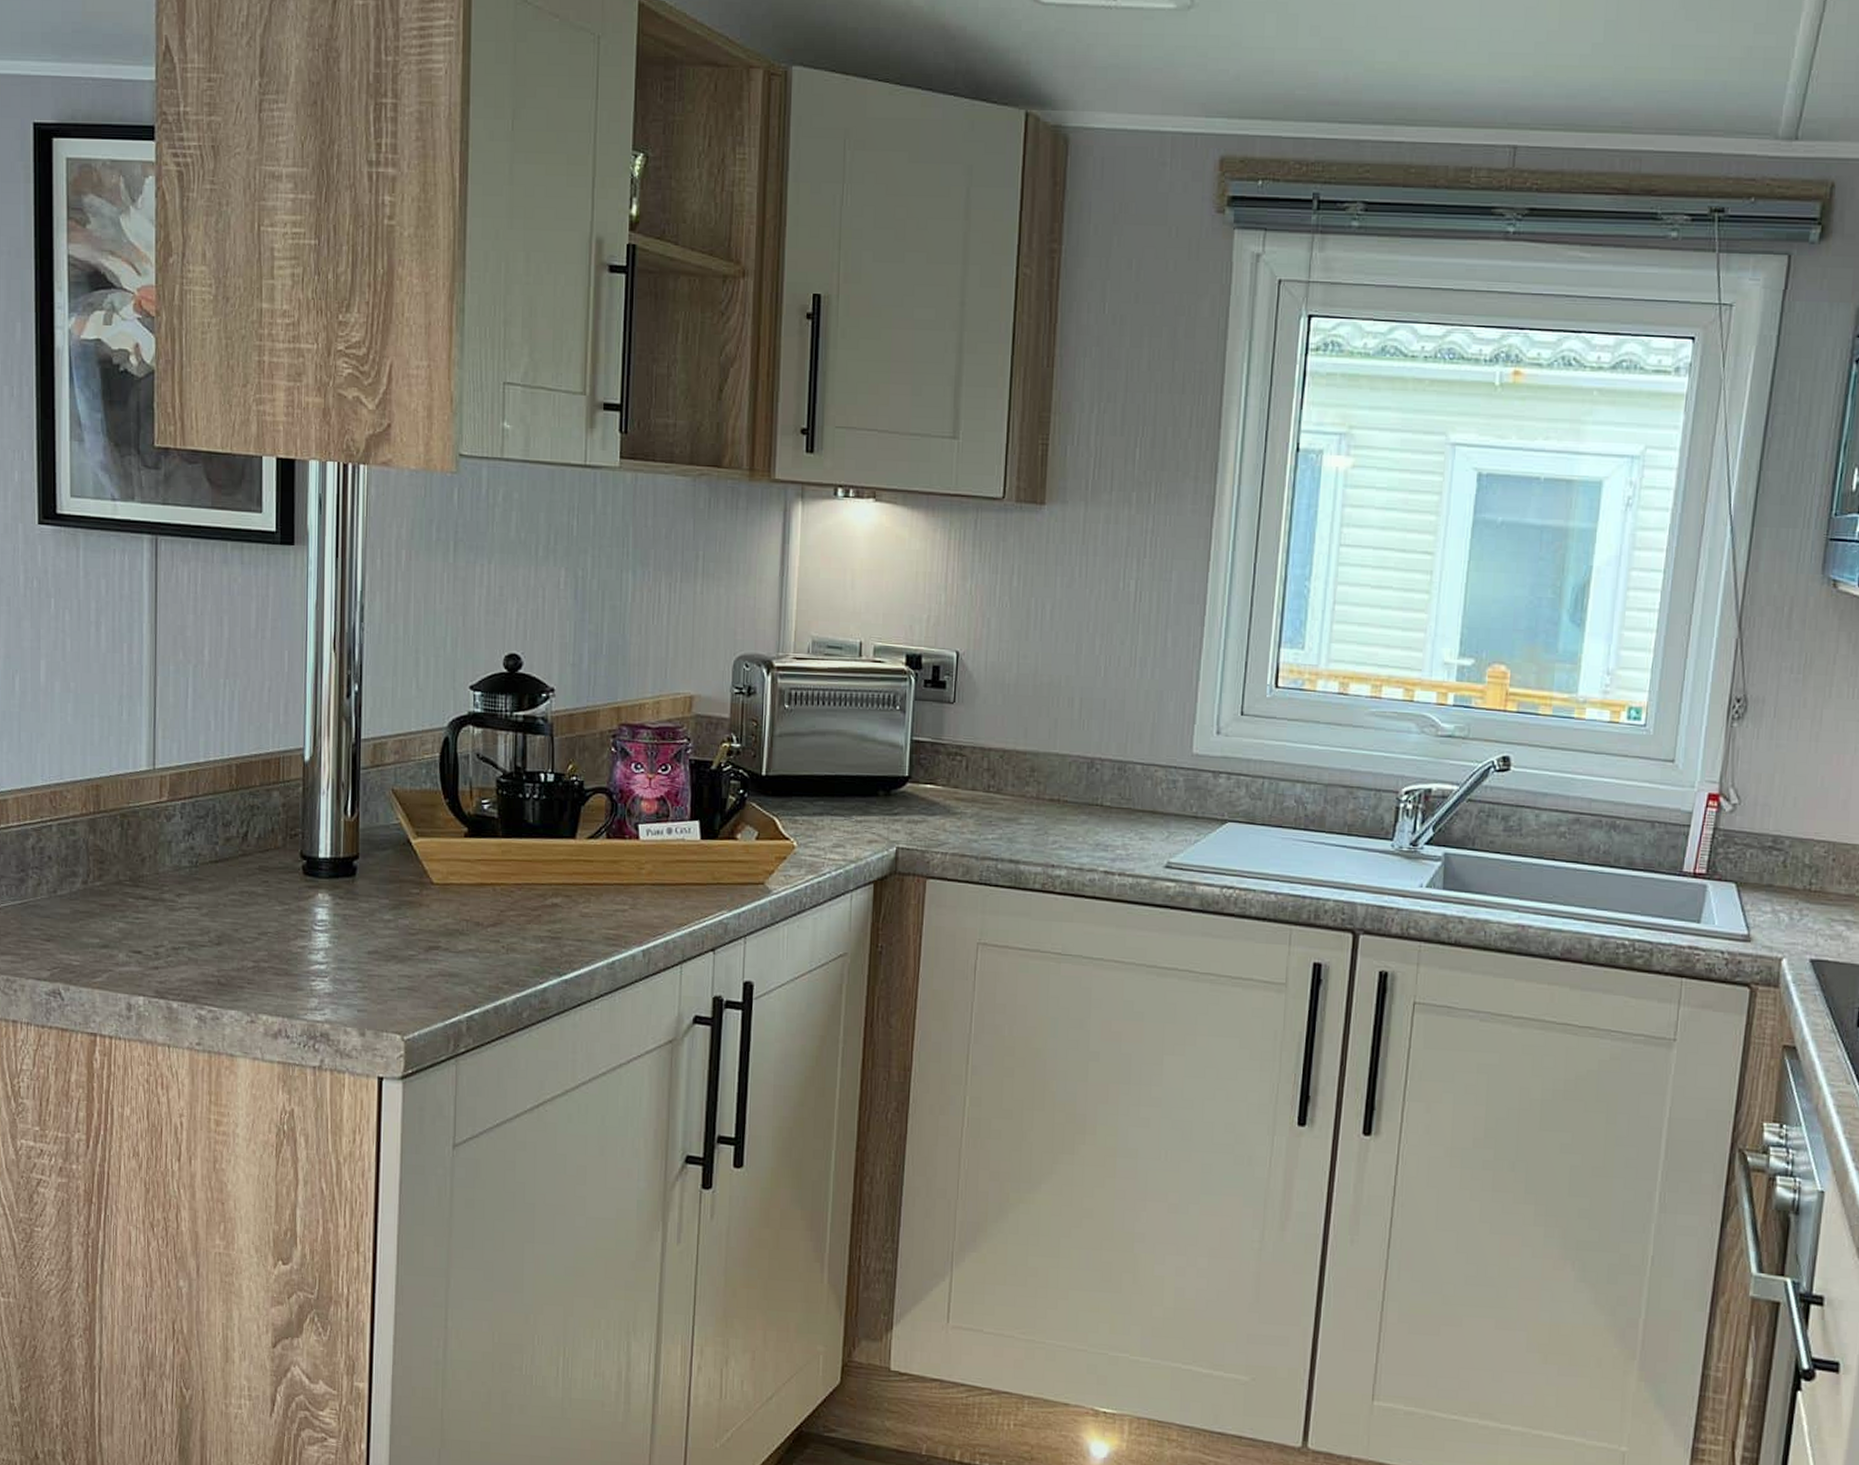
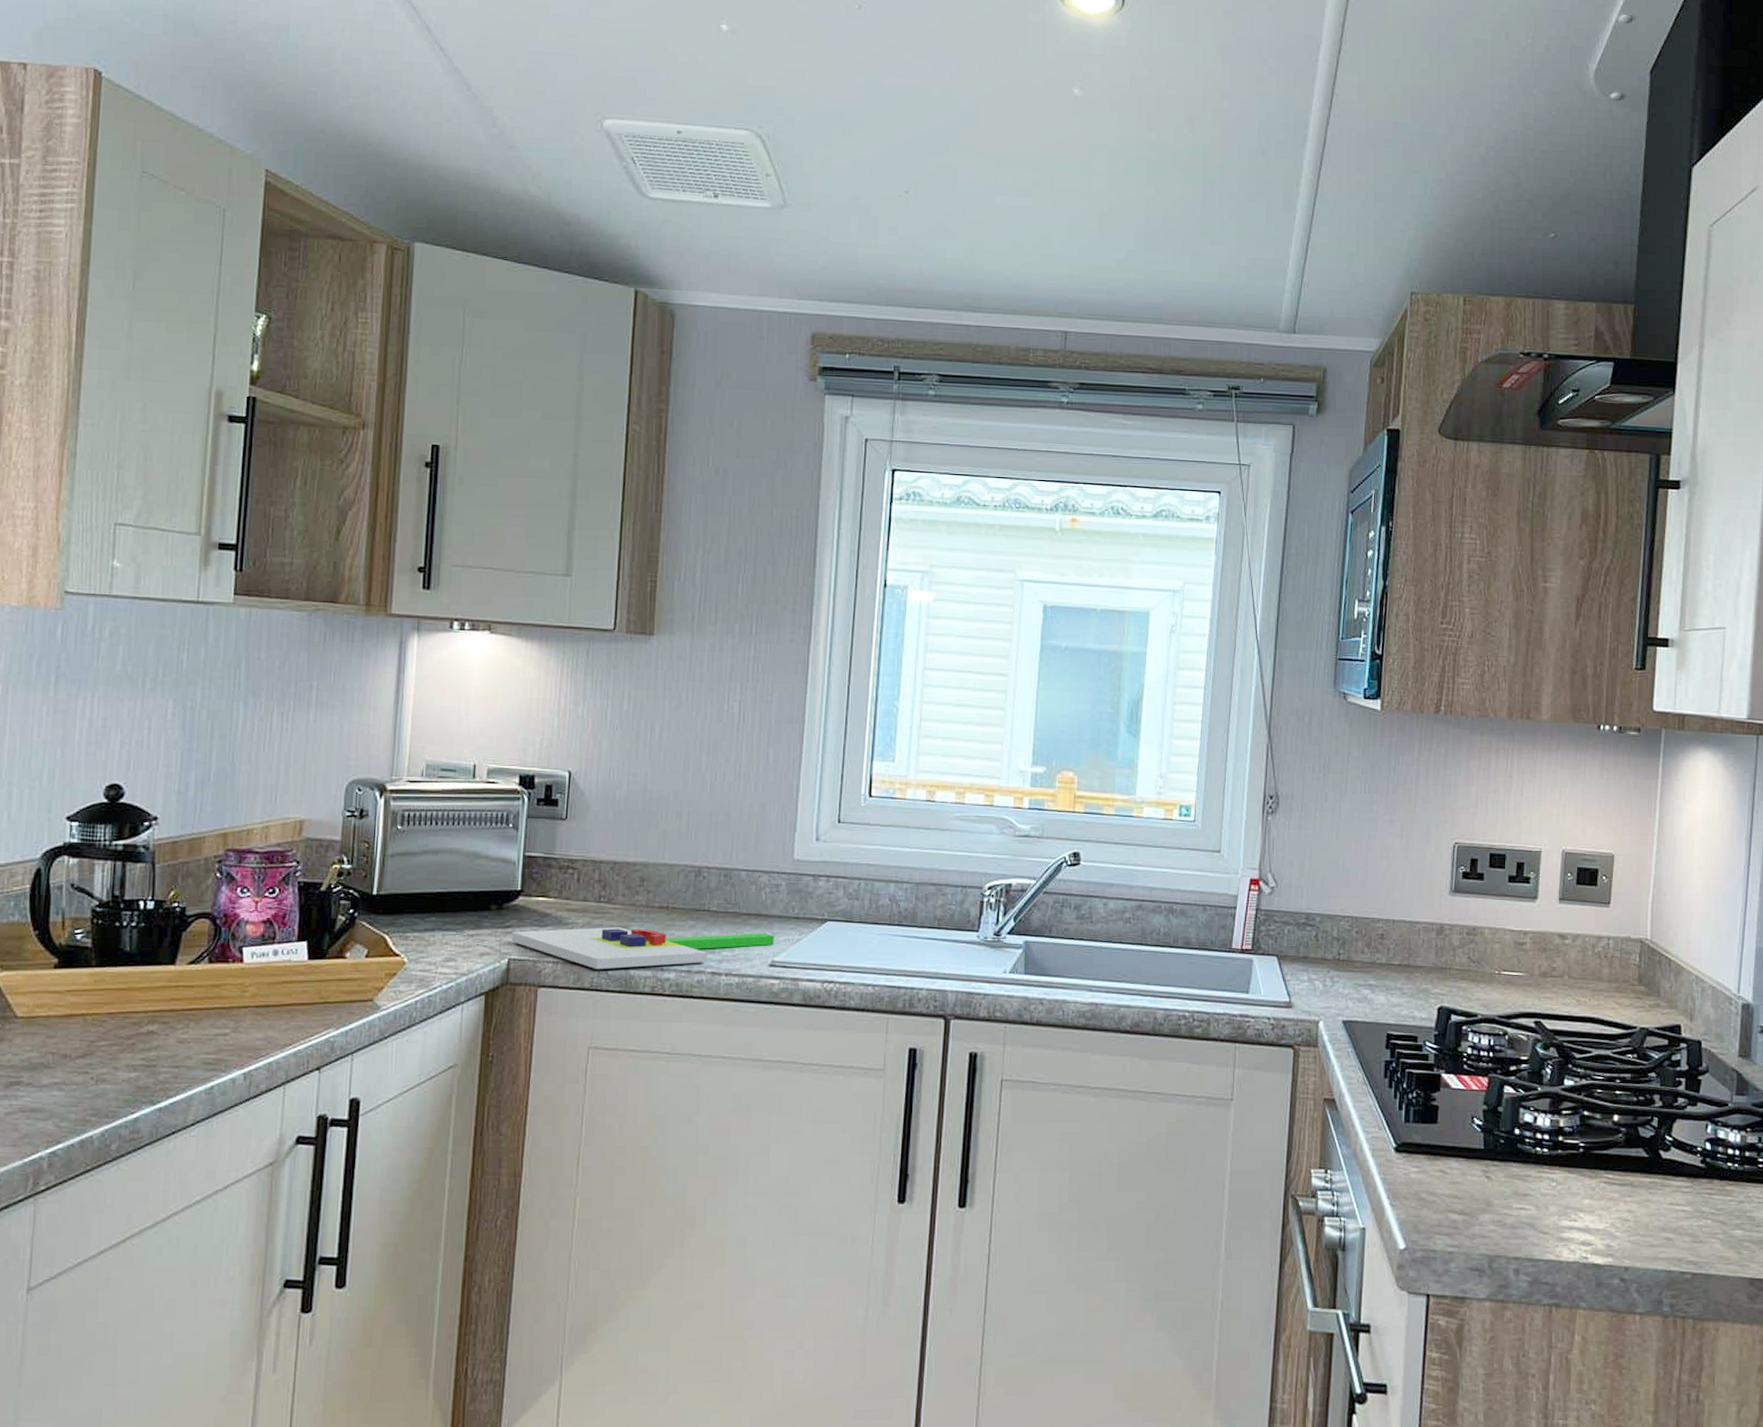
chopping board: none [899,818,1171,863] -> present [511,927,774,969]

